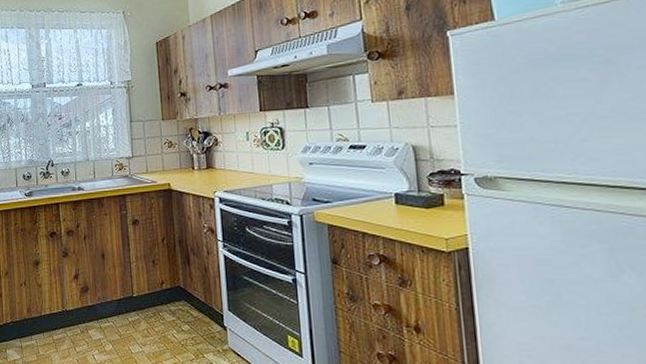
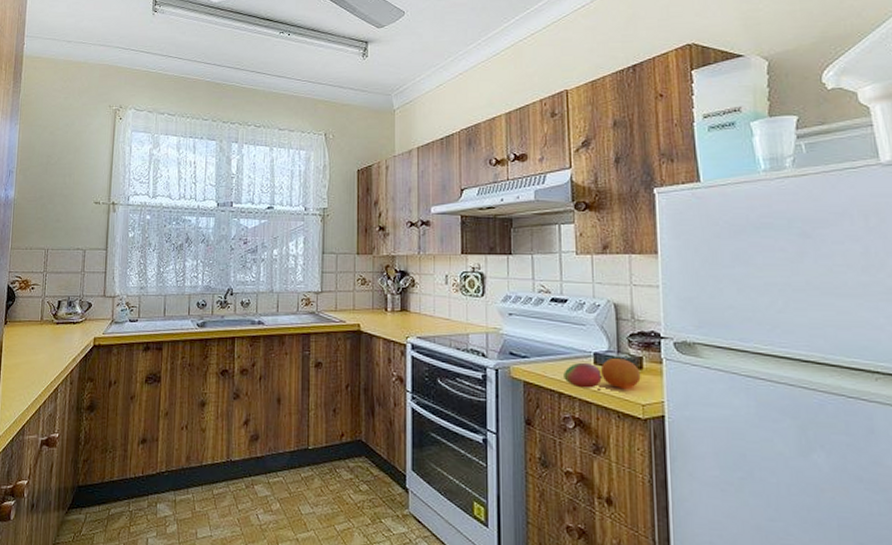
fruit: none [366,203,404,227] -> present [564,362,602,389]
fruit: none [402,197,443,225] -> present [600,358,641,389]

